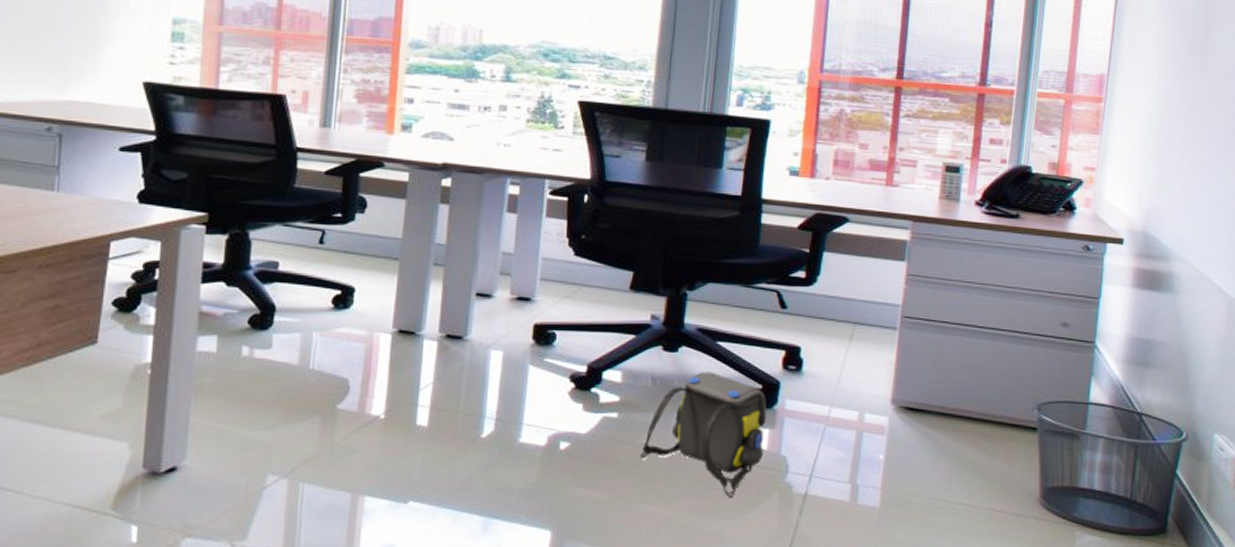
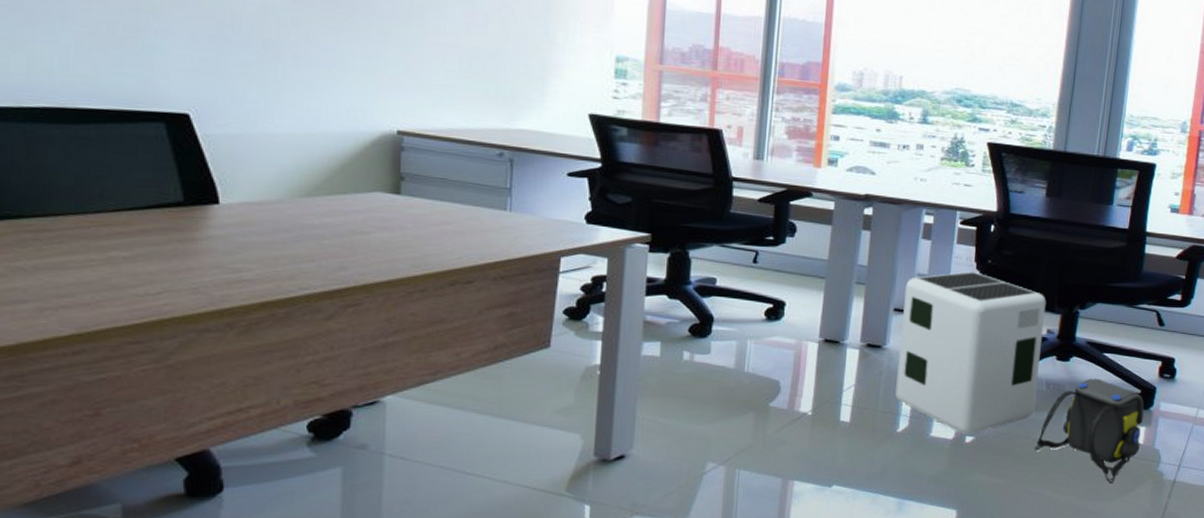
air purifier: none [479,249,649,441] -> present [895,272,1047,435]

